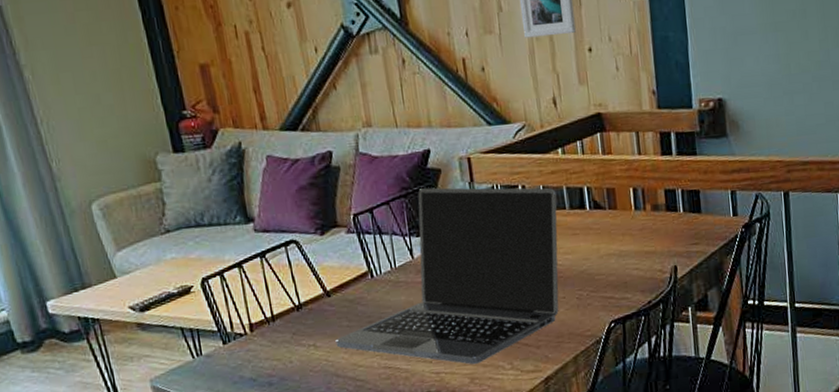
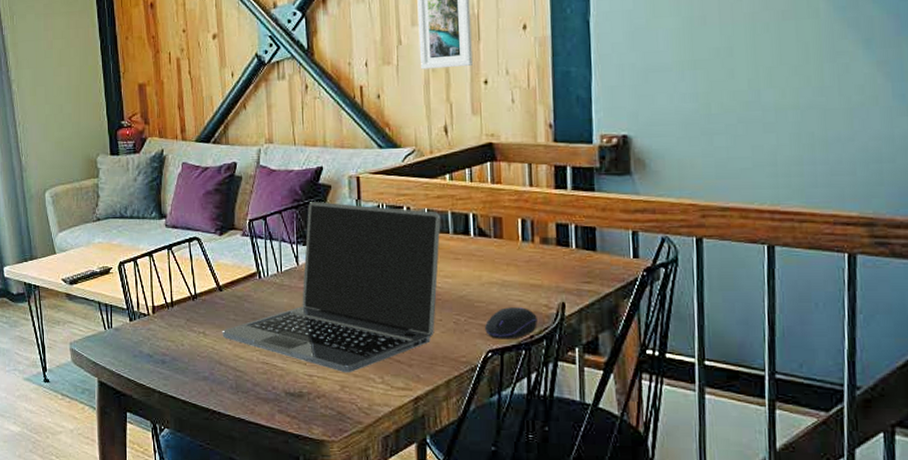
computer mouse: none [606,275,654,309] -> present [485,307,537,339]

